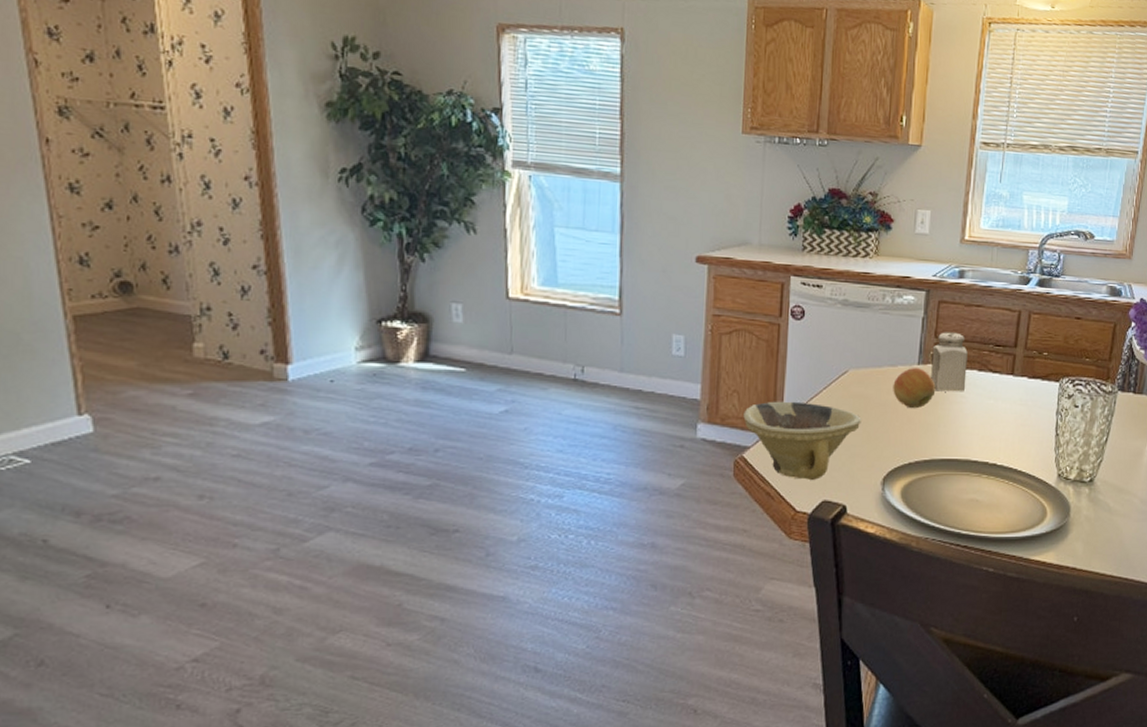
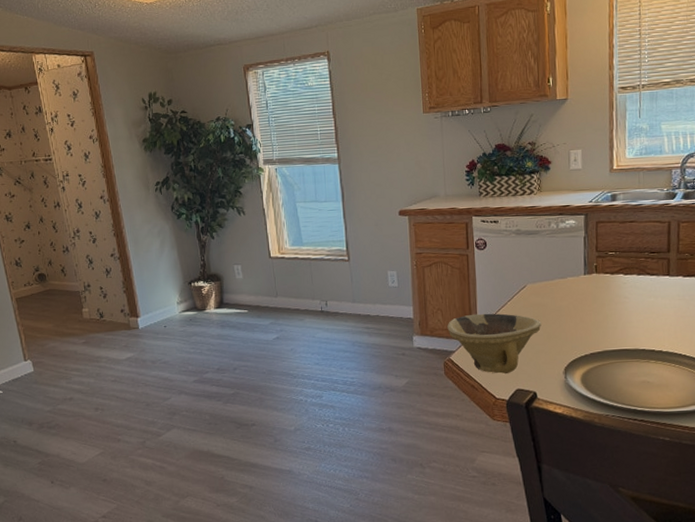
fruit: present [893,367,936,409] -> none [565,277,602,311]
salt shaker: present [931,332,968,392] -> none [595,245,628,295]

